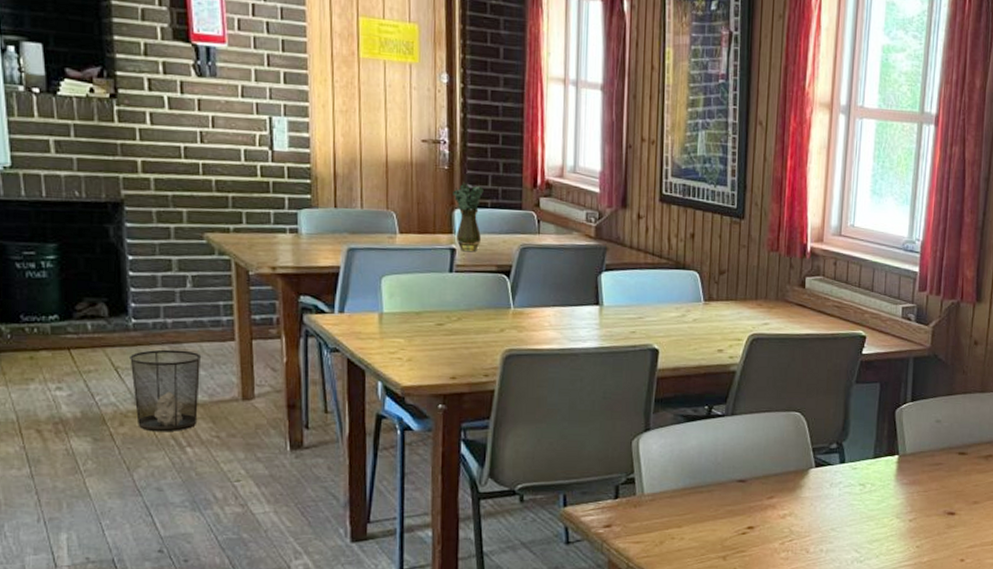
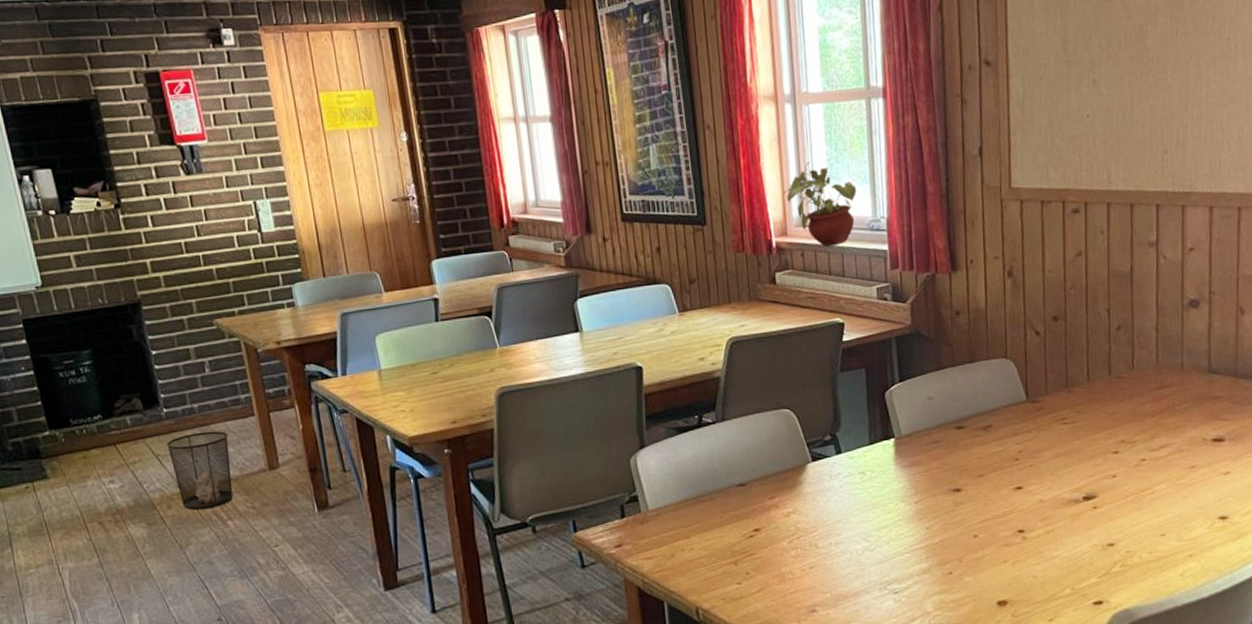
vase: present [453,181,484,251] -> none [427,233,460,299]
potted plant: none [826,173,897,261] -> present [784,161,857,248]

